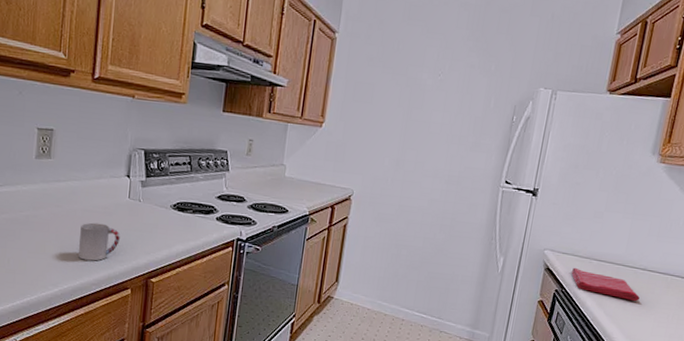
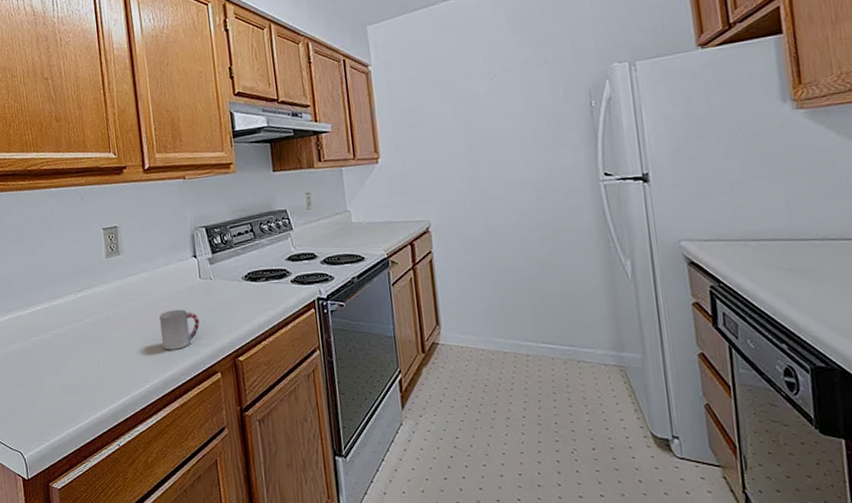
dish towel: present [571,267,640,301] -> none [723,254,831,281]

